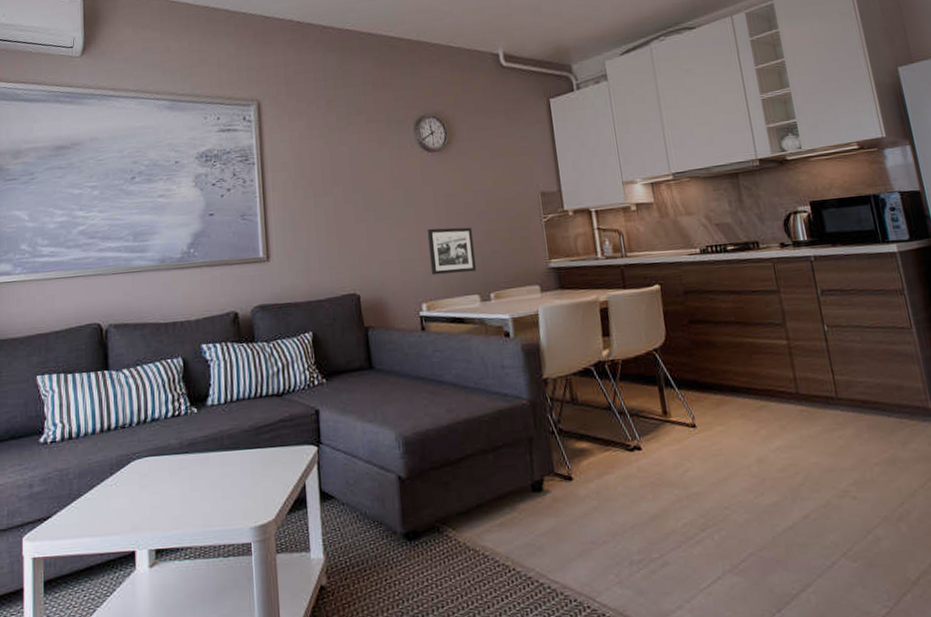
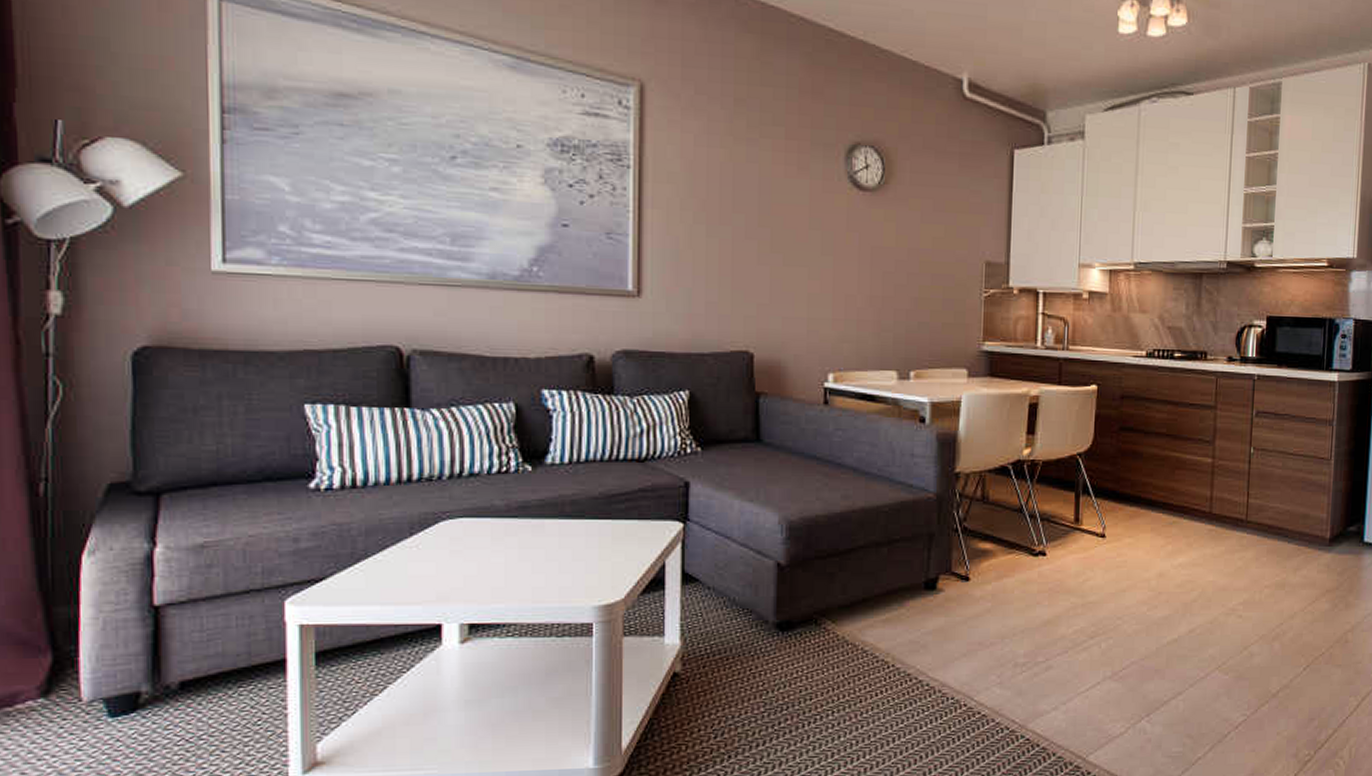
picture frame: present [427,227,476,275] -> none [844,285,899,344]

